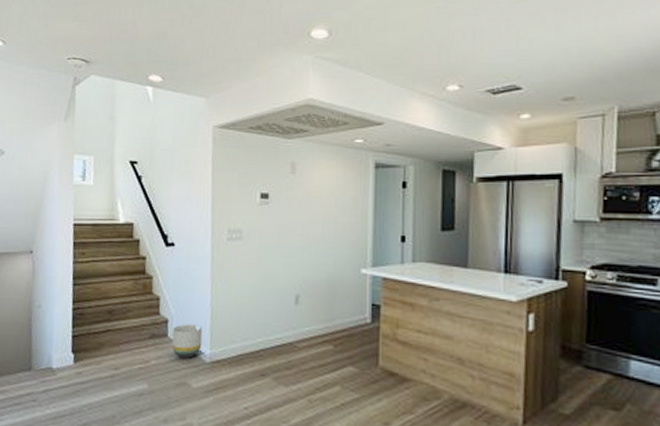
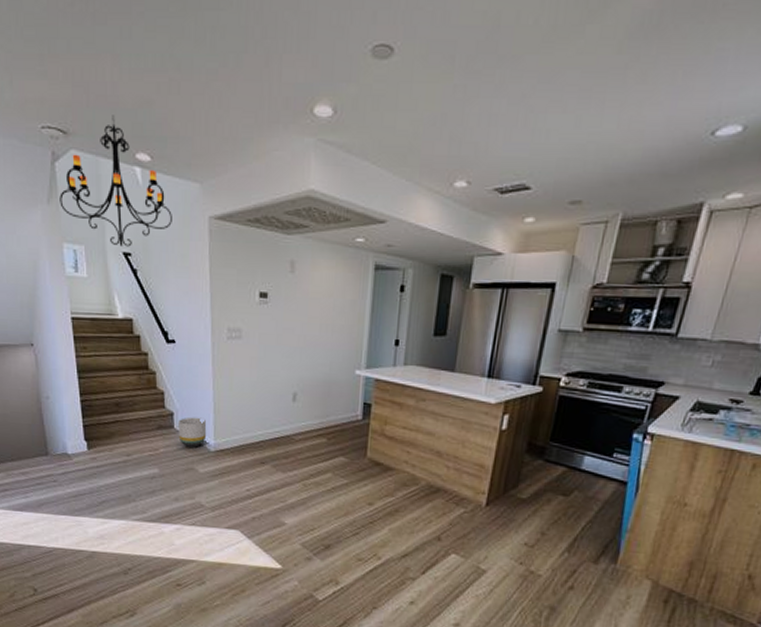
chandelier: none [75,46,179,156] -> present [59,115,172,247]

